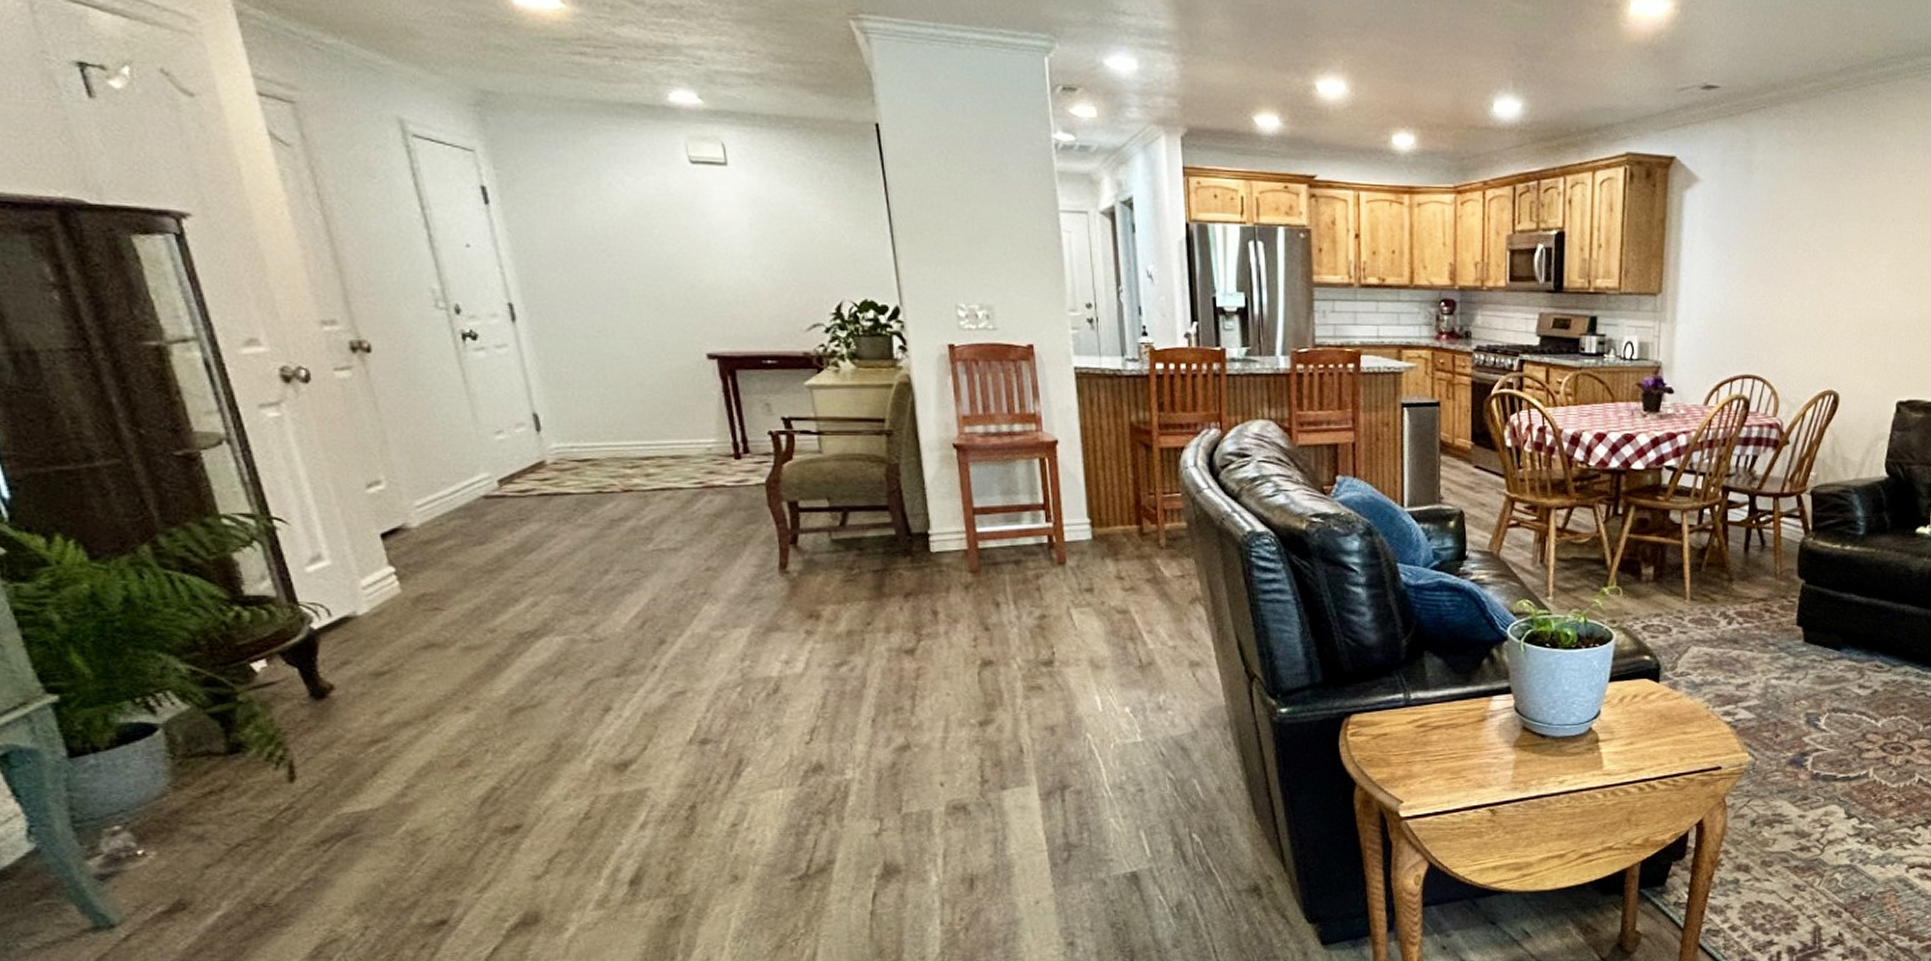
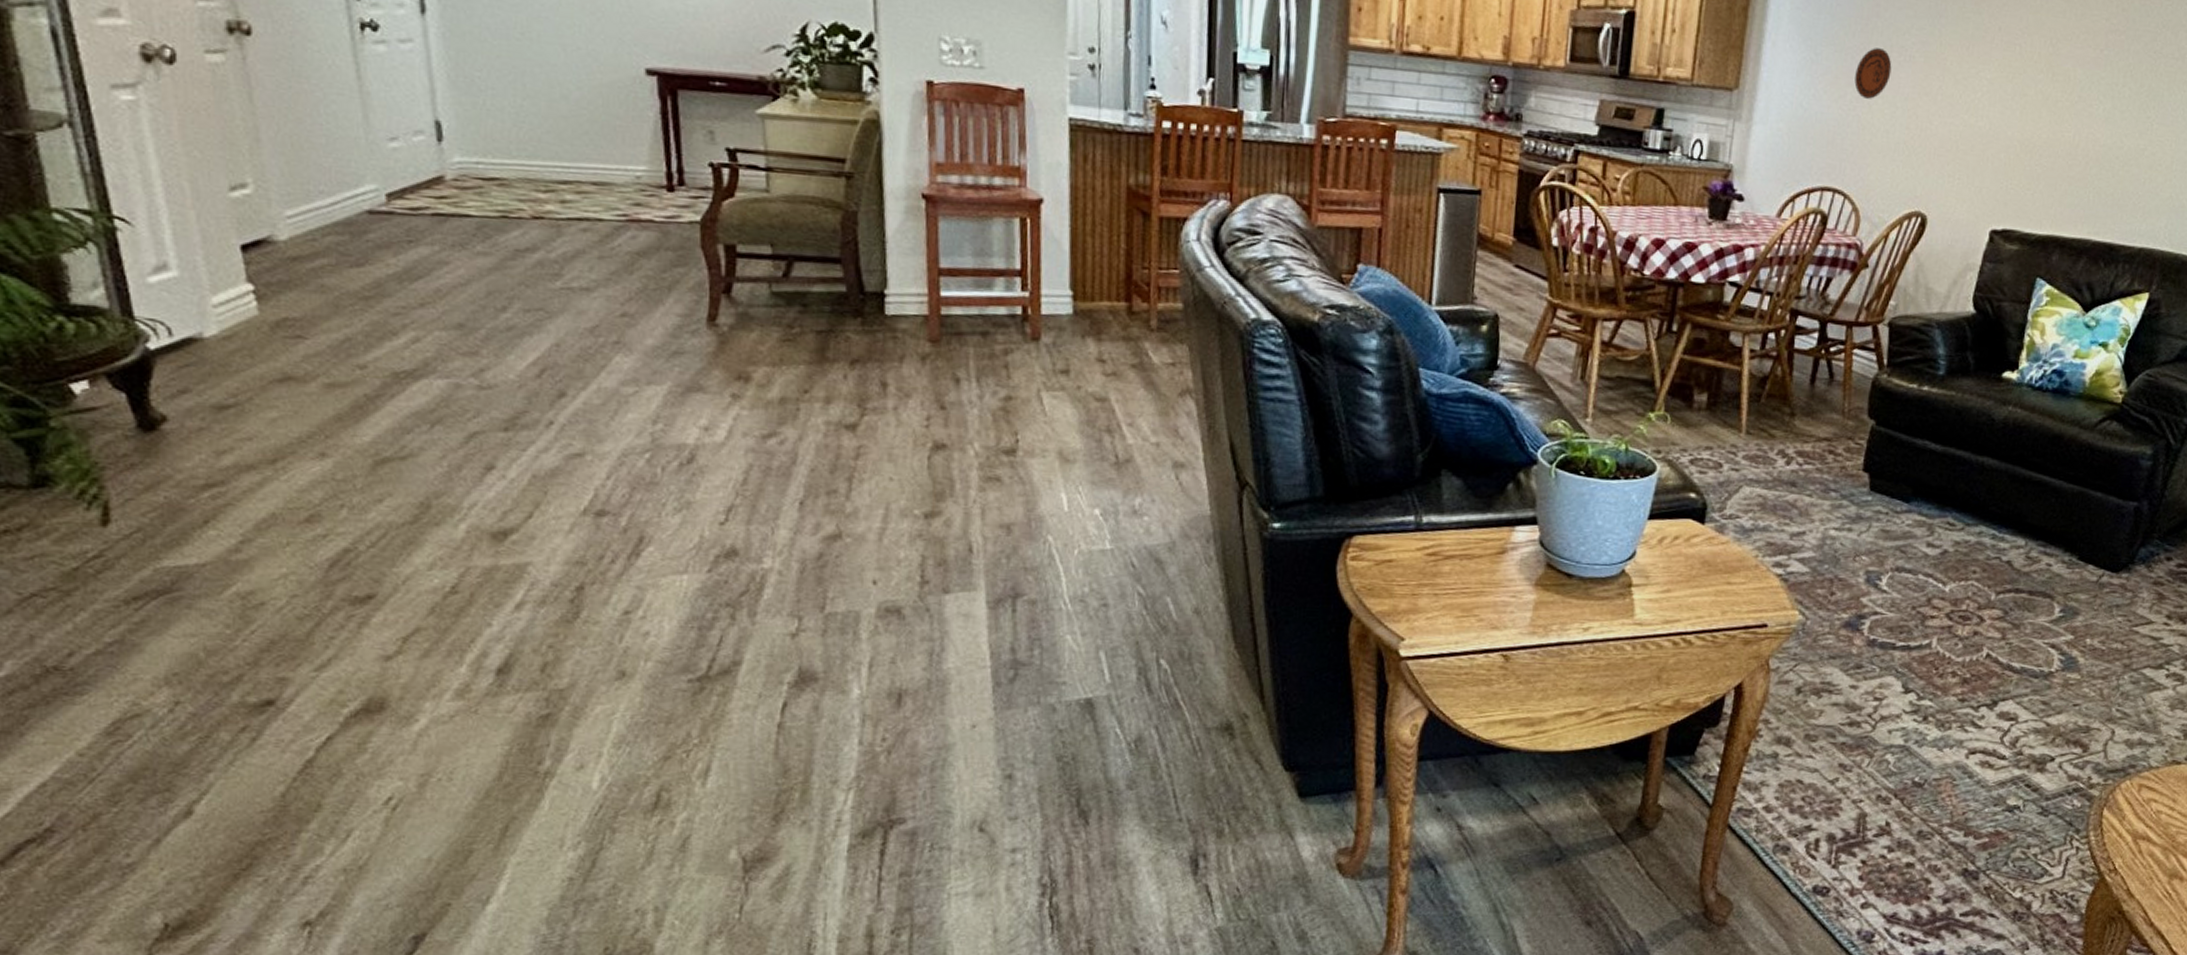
decorative plate: none [1765,246,1798,293] -> present [1854,48,1892,99]

